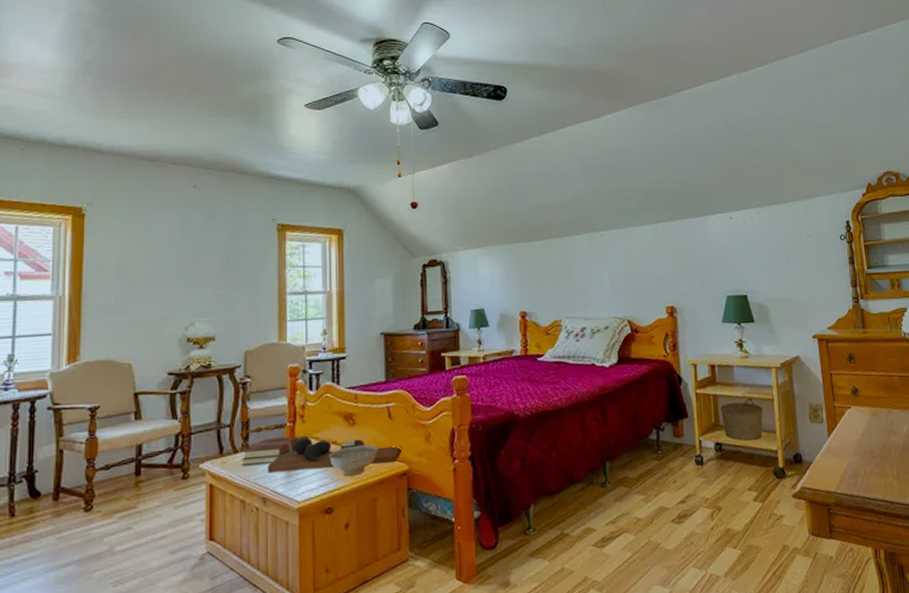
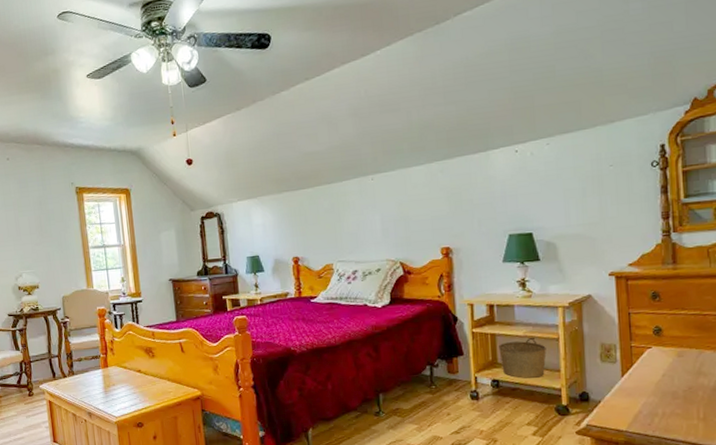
books: present [242,436,300,466] -> none [70,365,112,387]
decorative tray: present [267,435,403,473] -> none [89,365,195,394]
decorative bowl: present [329,444,378,477] -> none [136,373,175,398]

